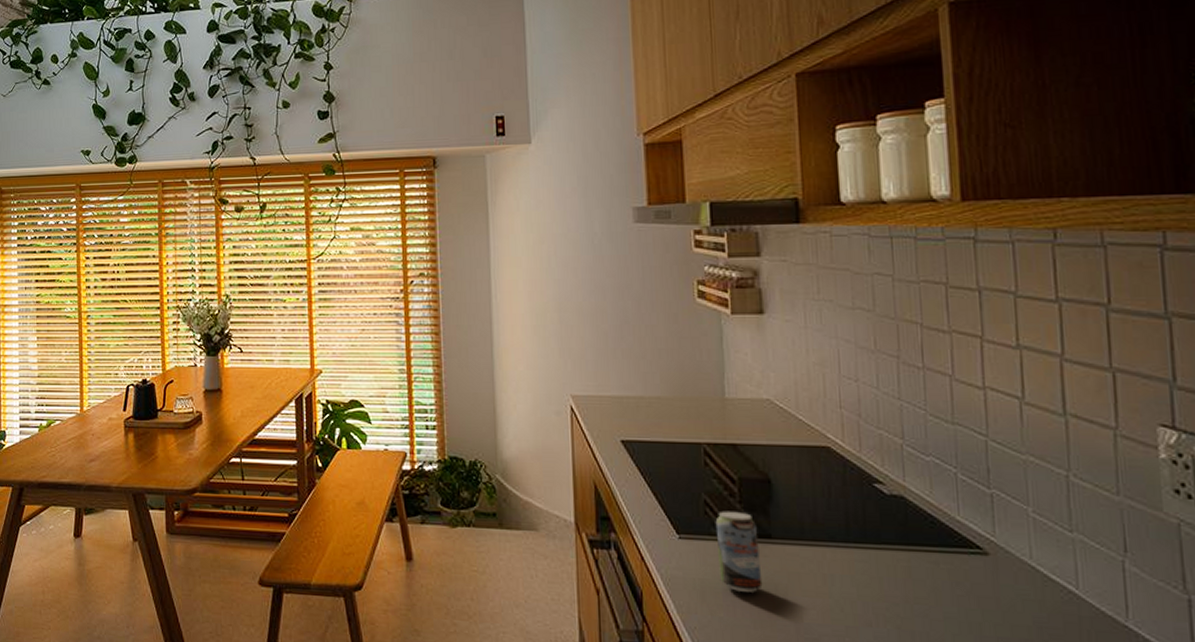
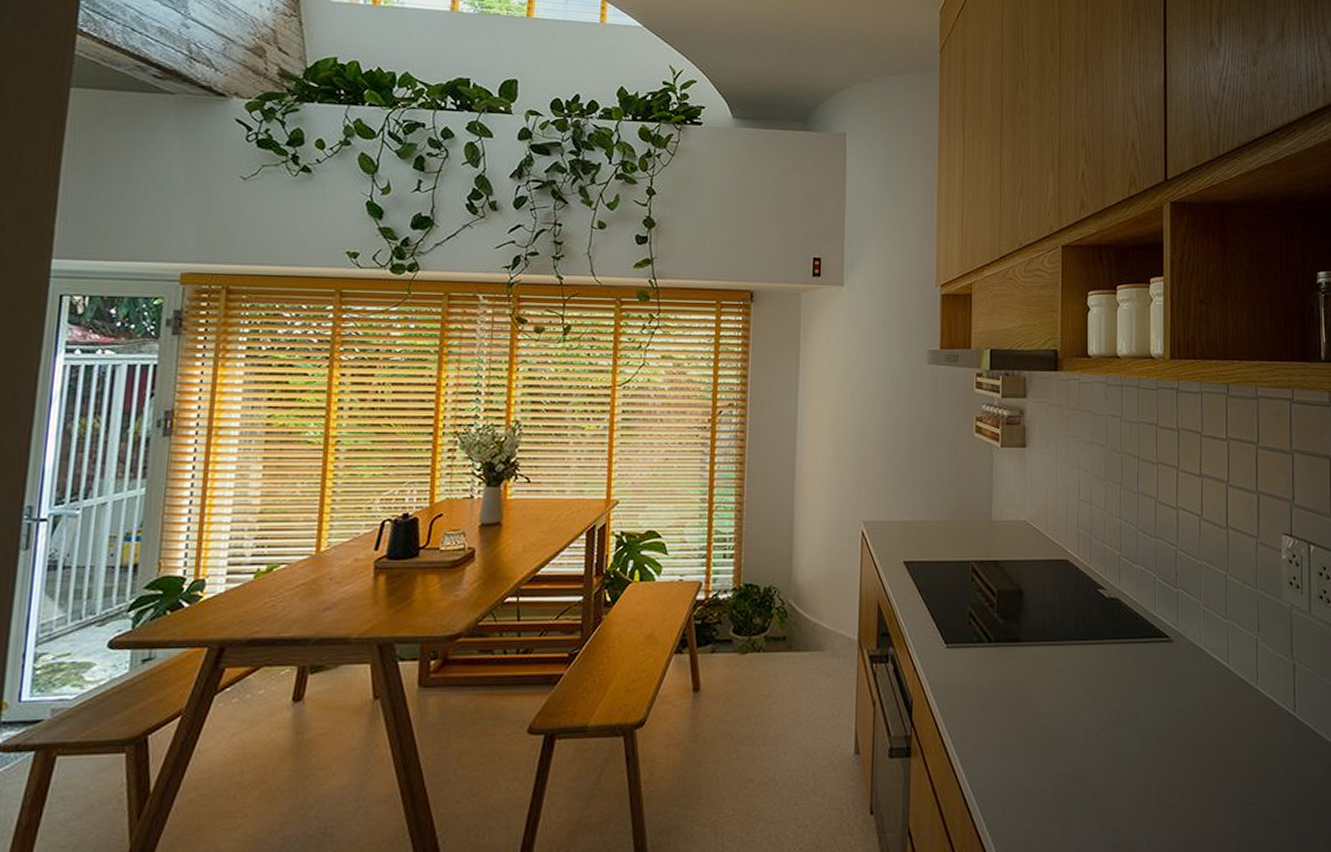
beverage can: present [715,511,763,592] -> none [977,620,1011,691]

